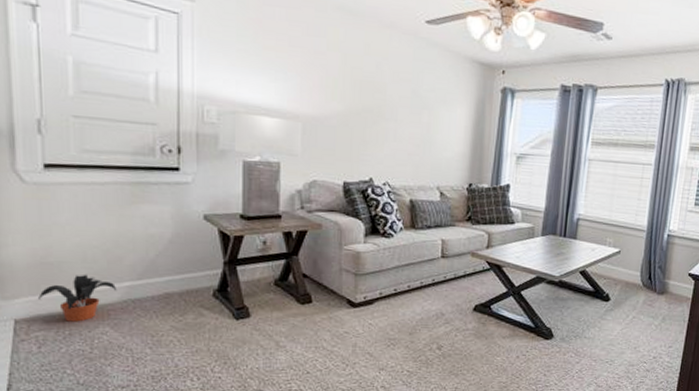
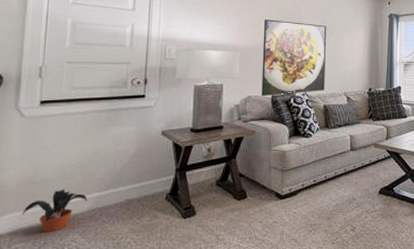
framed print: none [330,80,418,183] -> present [261,19,327,97]

